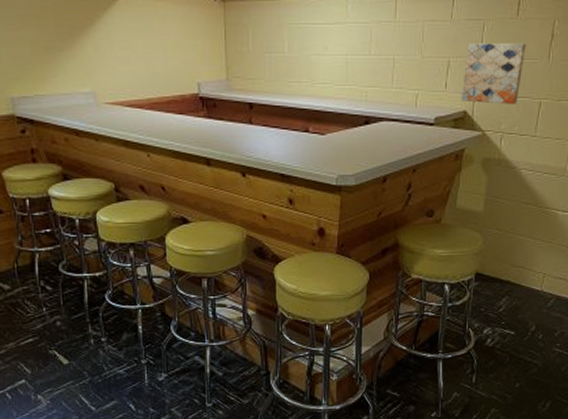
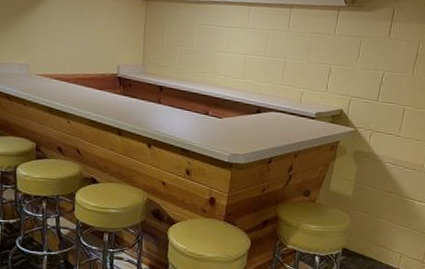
wall art: present [462,43,526,104] -> none [339,54,395,108]

